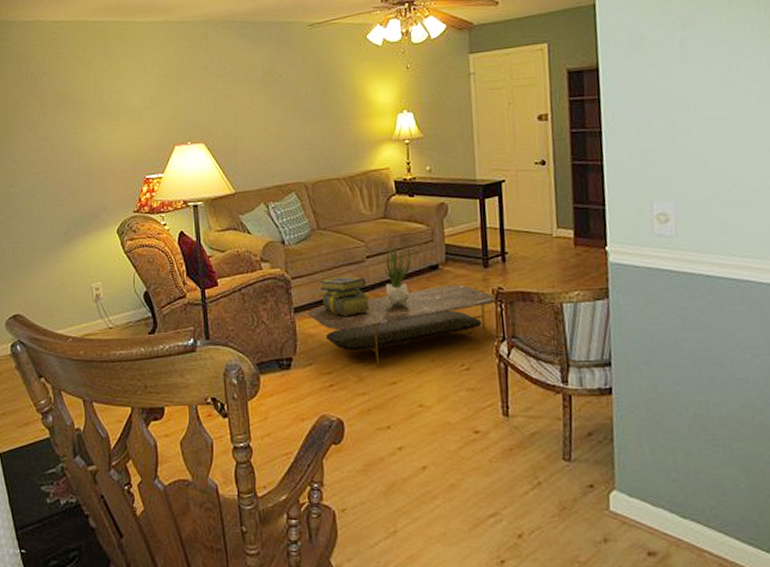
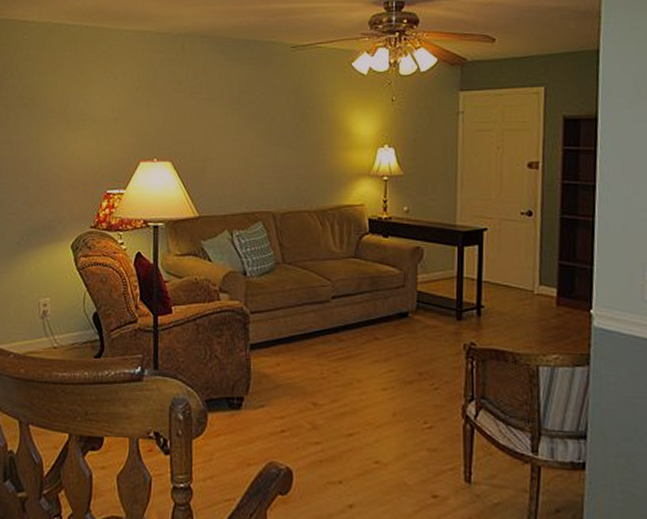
coffee table: present [308,284,497,368] -> none [265,335,468,417]
stack of books: present [319,276,372,316] -> none [279,315,333,358]
potted plant: present [383,244,412,307] -> none [349,286,380,353]

